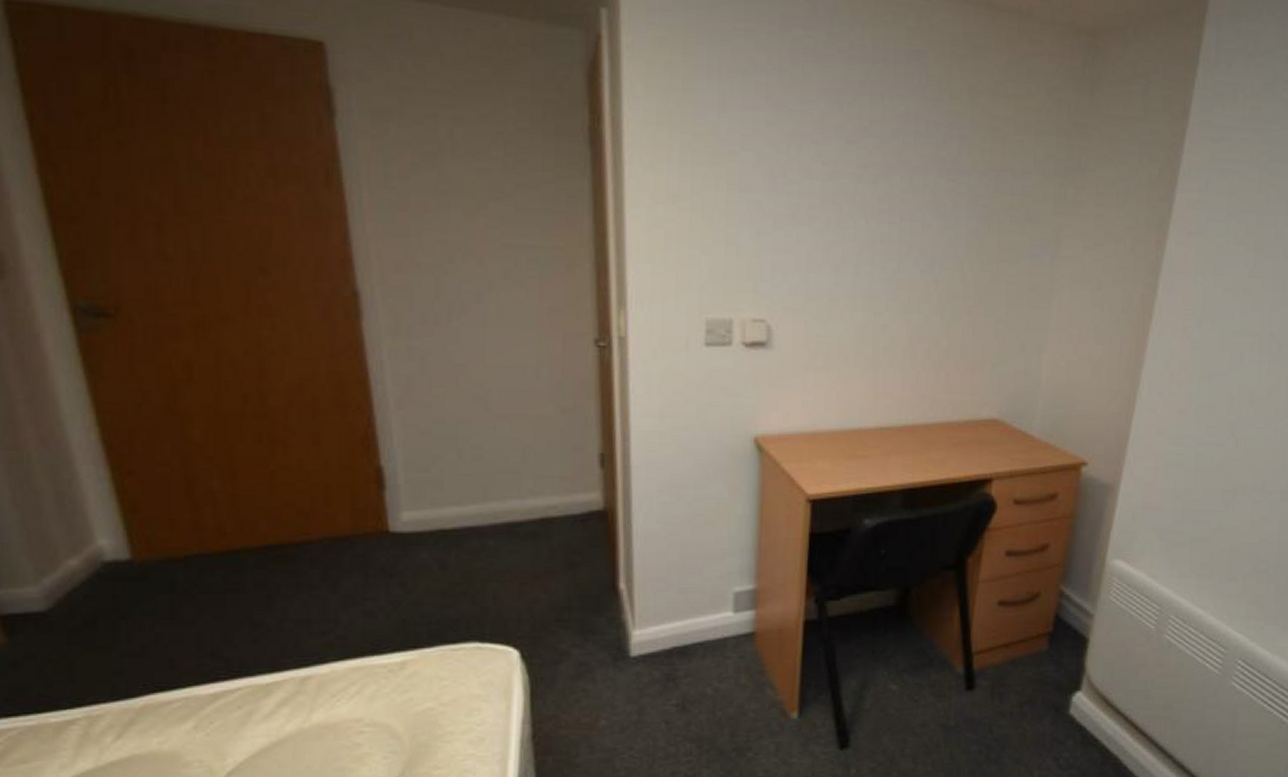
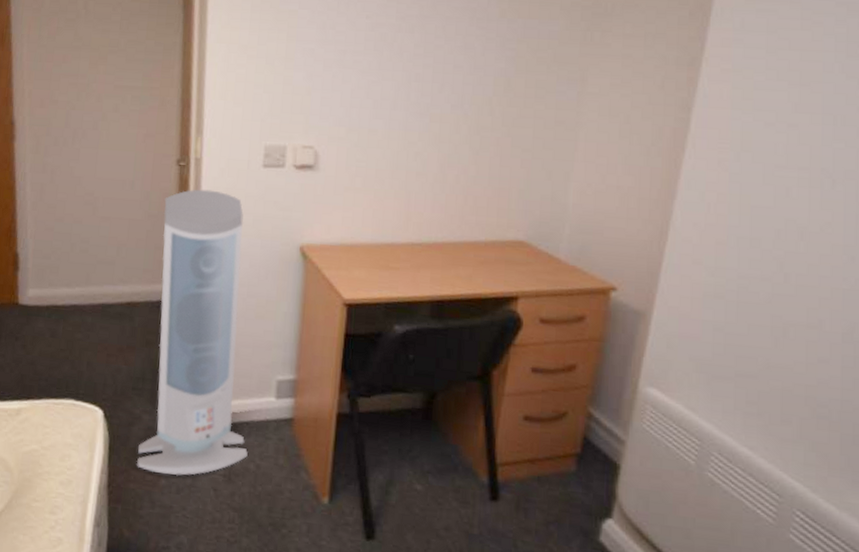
air purifier: none [567,375,704,714] -> present [136,189,248,476]

